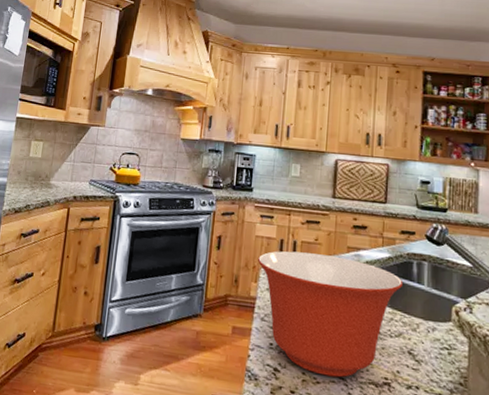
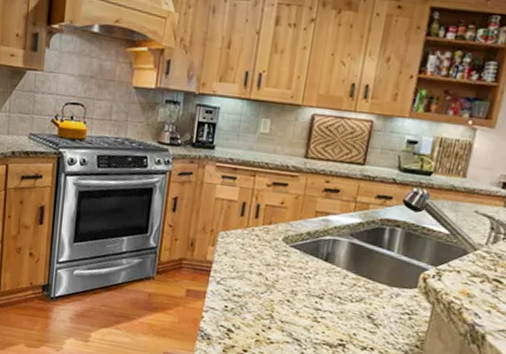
mixing bowl: present [257,251,404,378] -> none [216,214,372,339]

